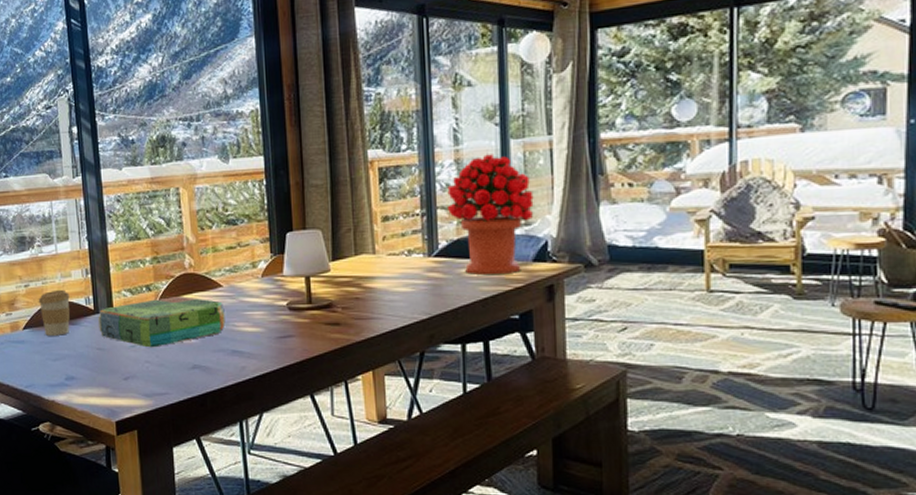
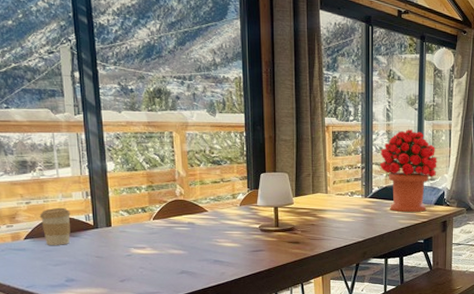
board game: present [98,295,225,348] -> none [97,217,209,257]

